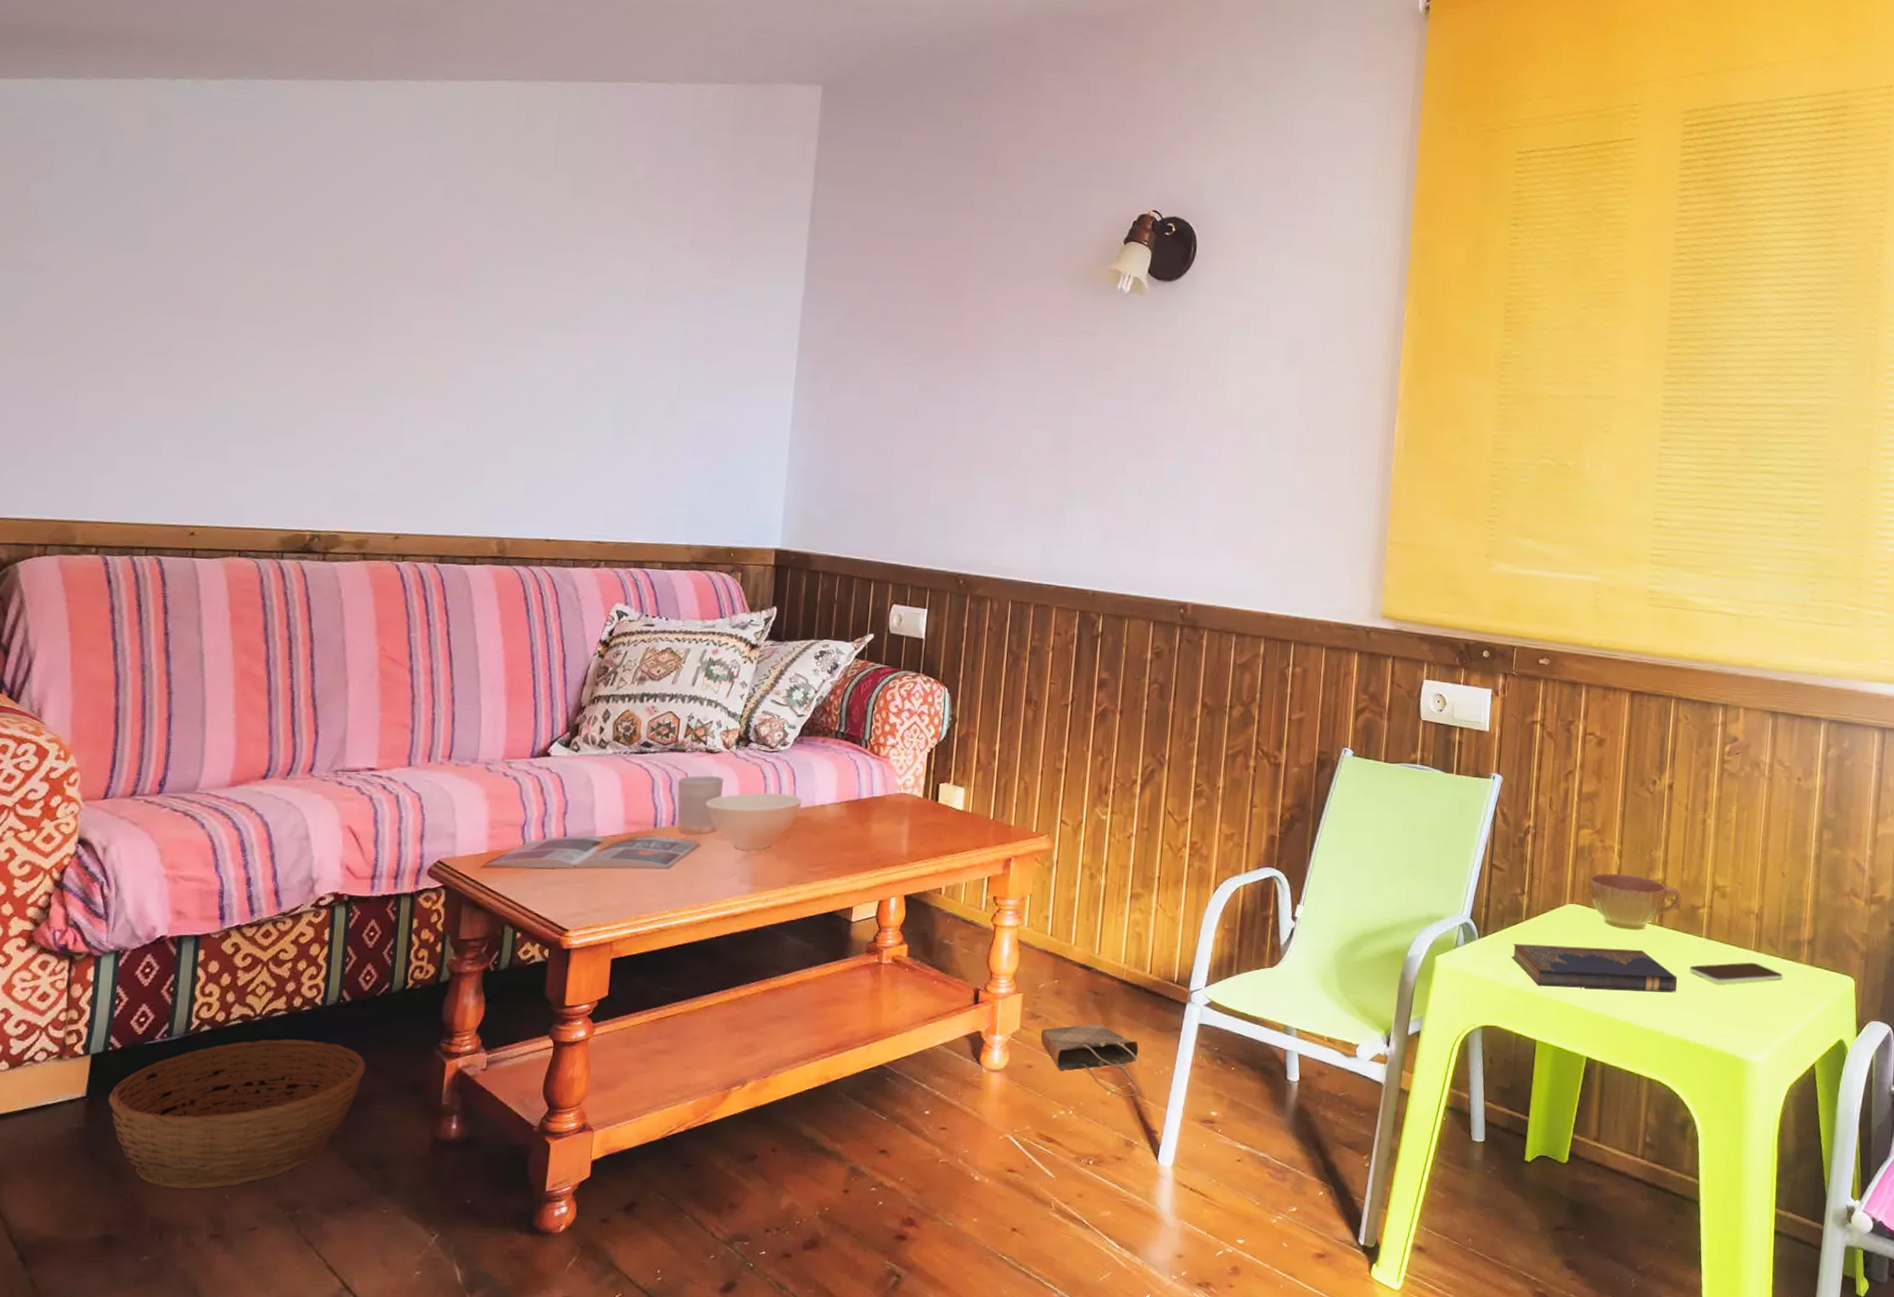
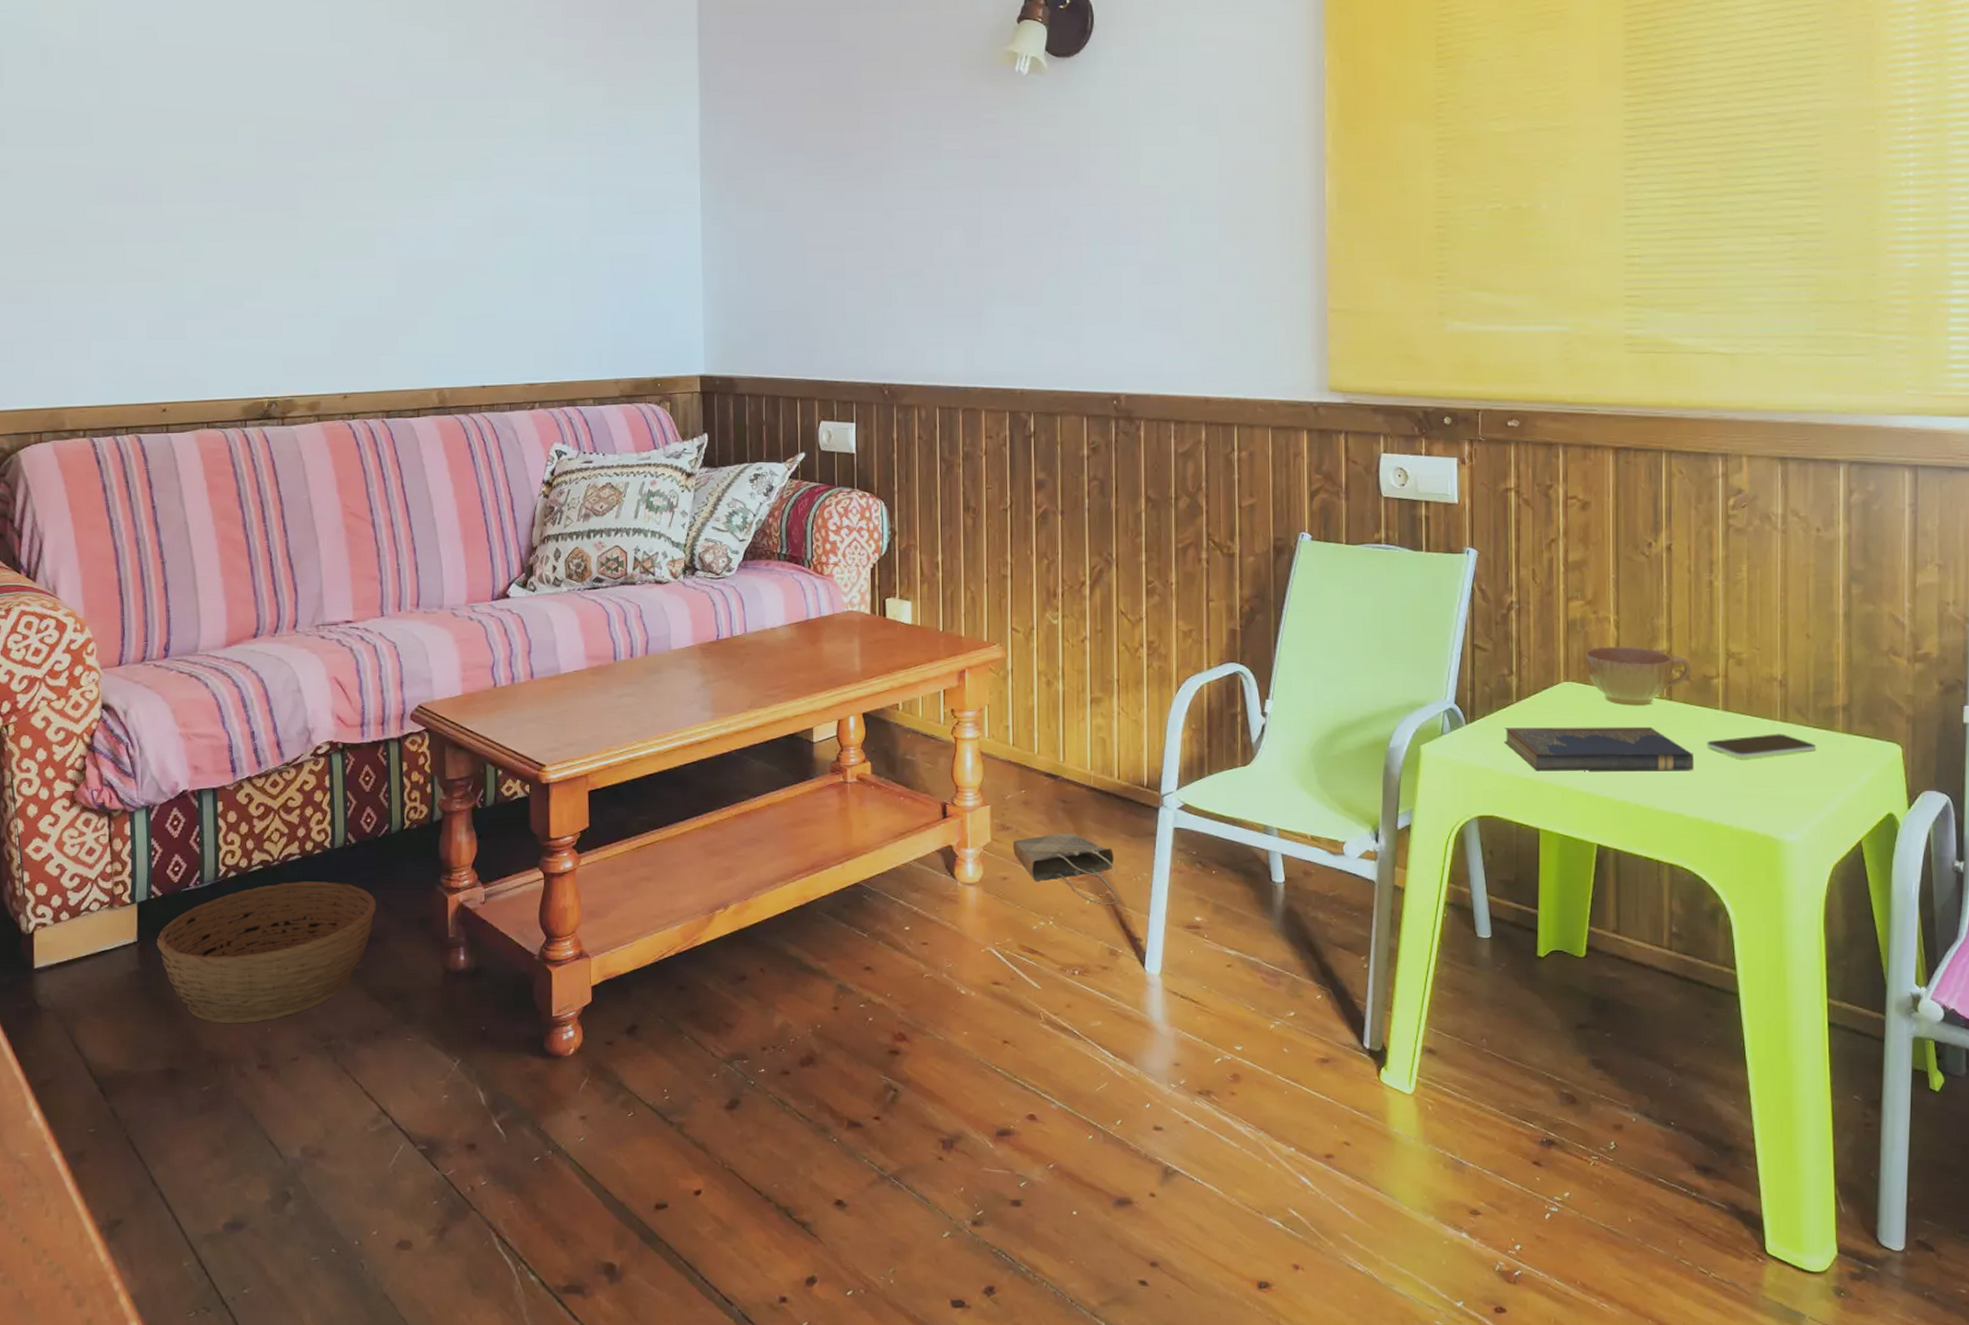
magazine: present [479,835,702,870] -> none [456,669,661,711]
candle holder: present [677,775,724,836] -> none [631,606,676,666]
bowl: present [706,792,802,851] -> none [660,619,752,678]

